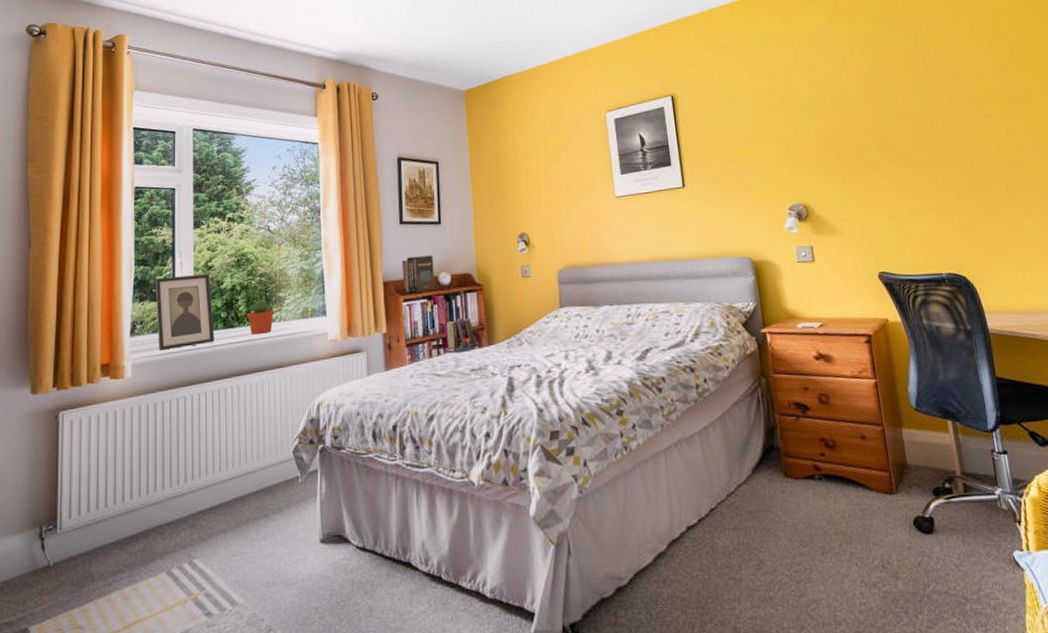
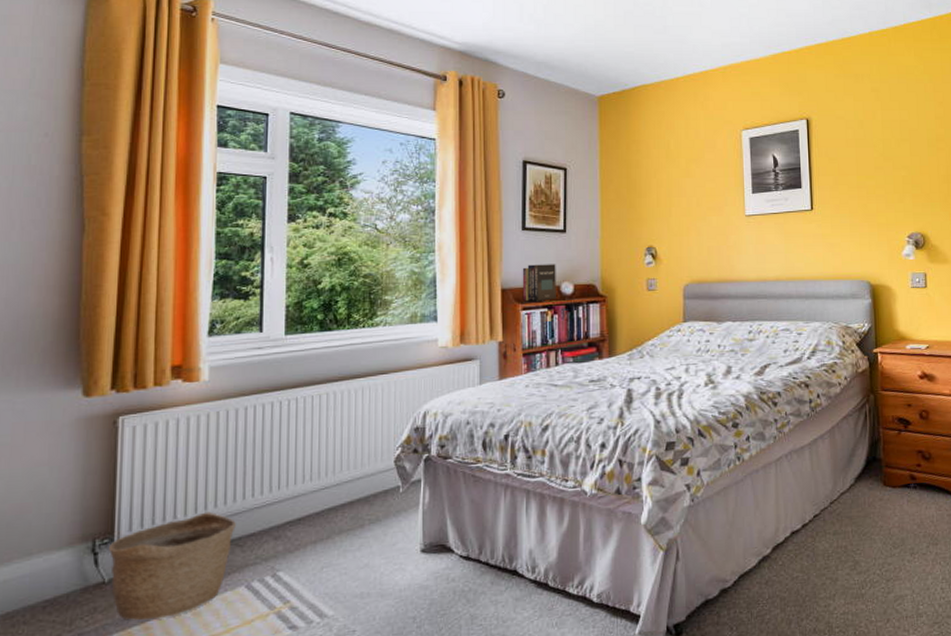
basket: none [52,500,157,602] -> present [108,511,236,620]
picture frame: present [155,274,214,351] -> none [239,272,309,352]
succulent plant: present [247,300,275,336] -> none [347,302,380,340]
books: present [428,318,477,350] -> none [546,329,597,360]

